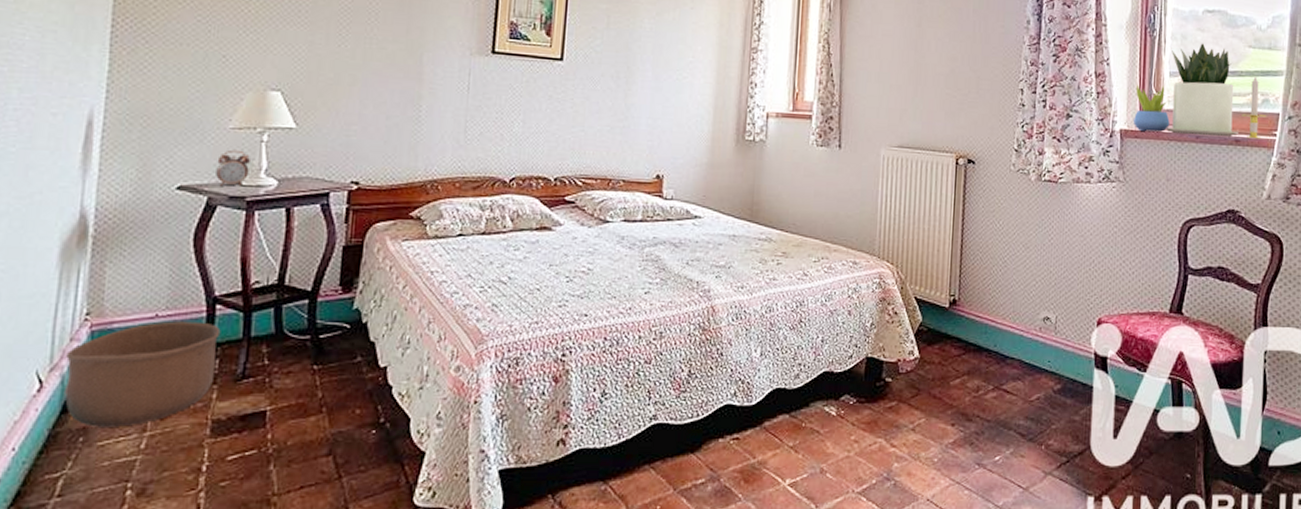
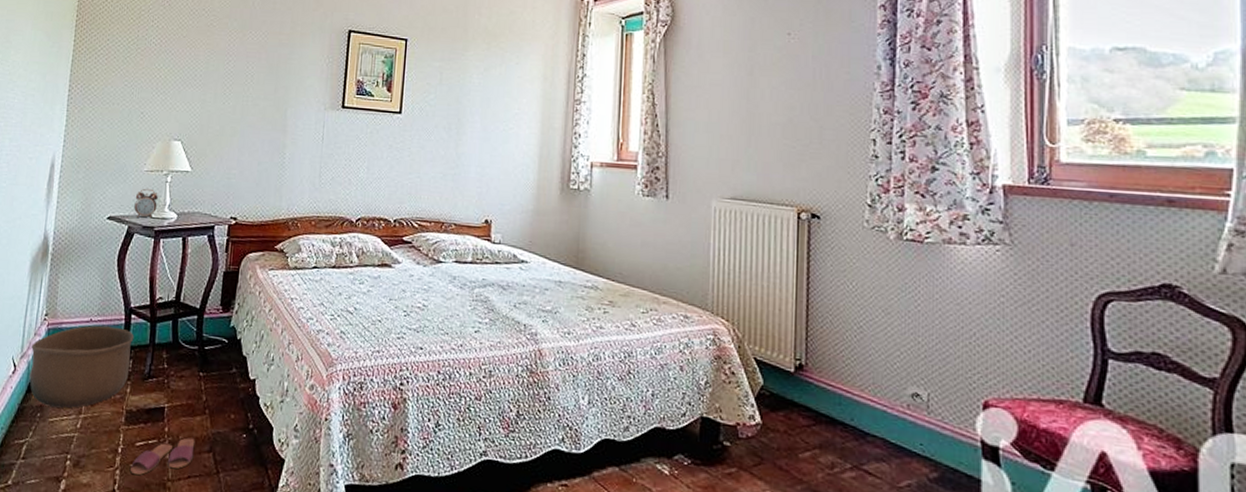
slippers: none [220,442,309,495] -> present [130,437,195,476]
succulent plant: present [1134,84,1170,133] -> none [1021,134,1071,190]
planter: present [1166,43,1238,137] -> none [1065,86,1172,197]
candle: present [1242,76,1267,139] -> none [1175,124,1215,200]

